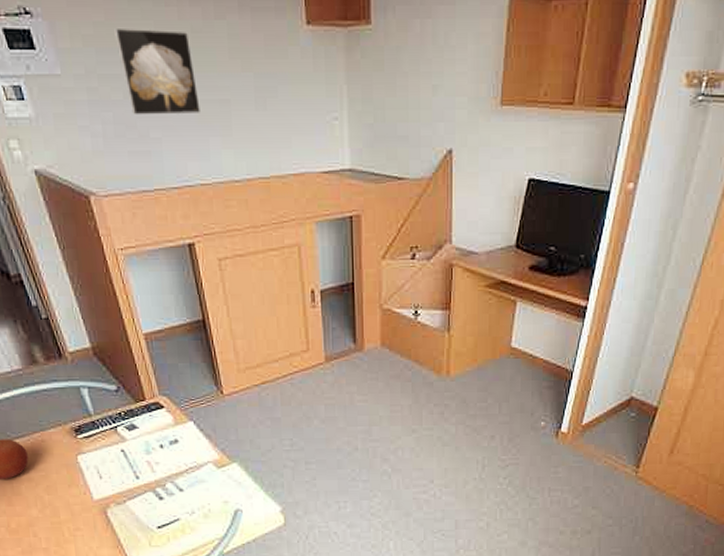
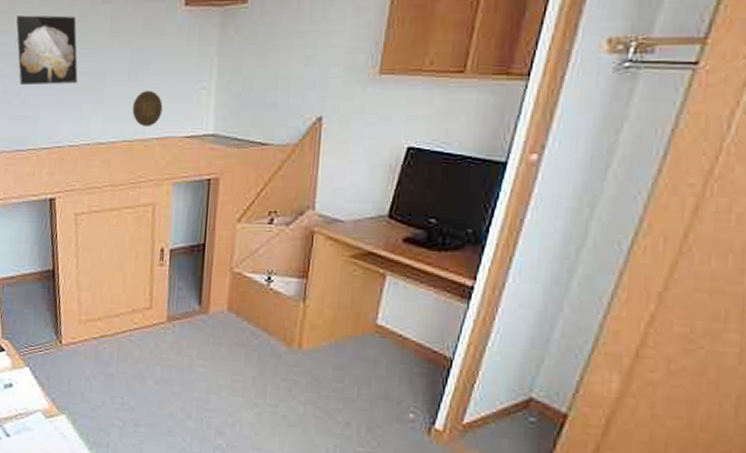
decorative plate: none [264,121,297,161] -> present [132,90,163,126]

